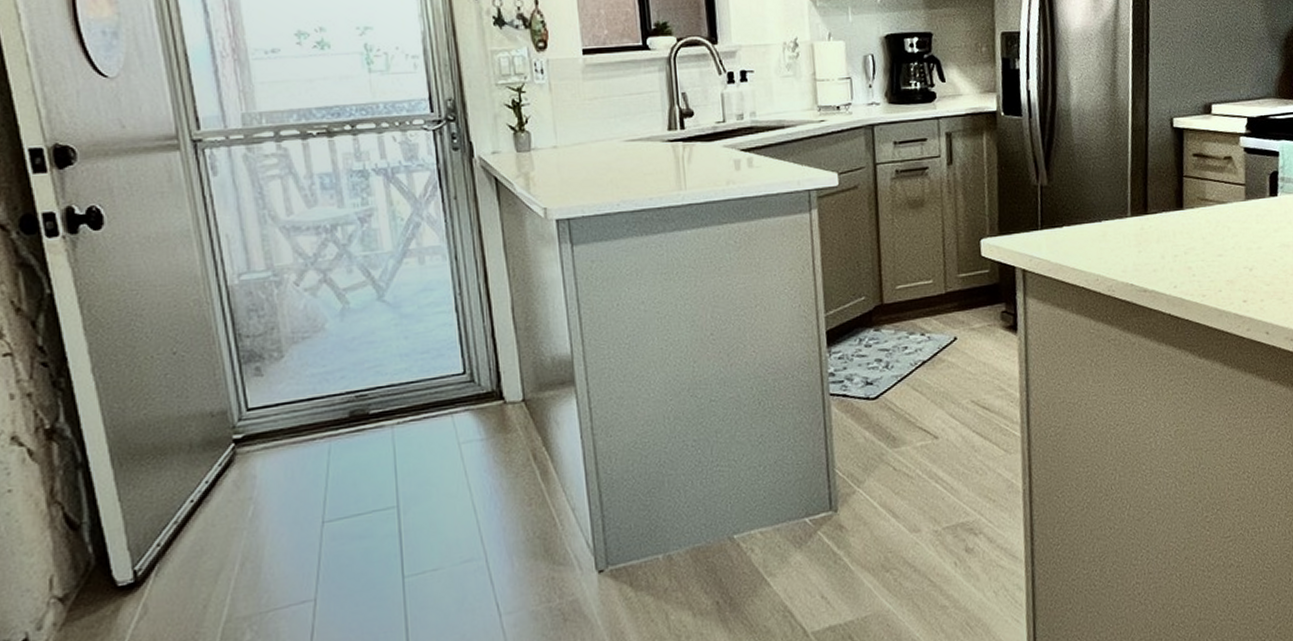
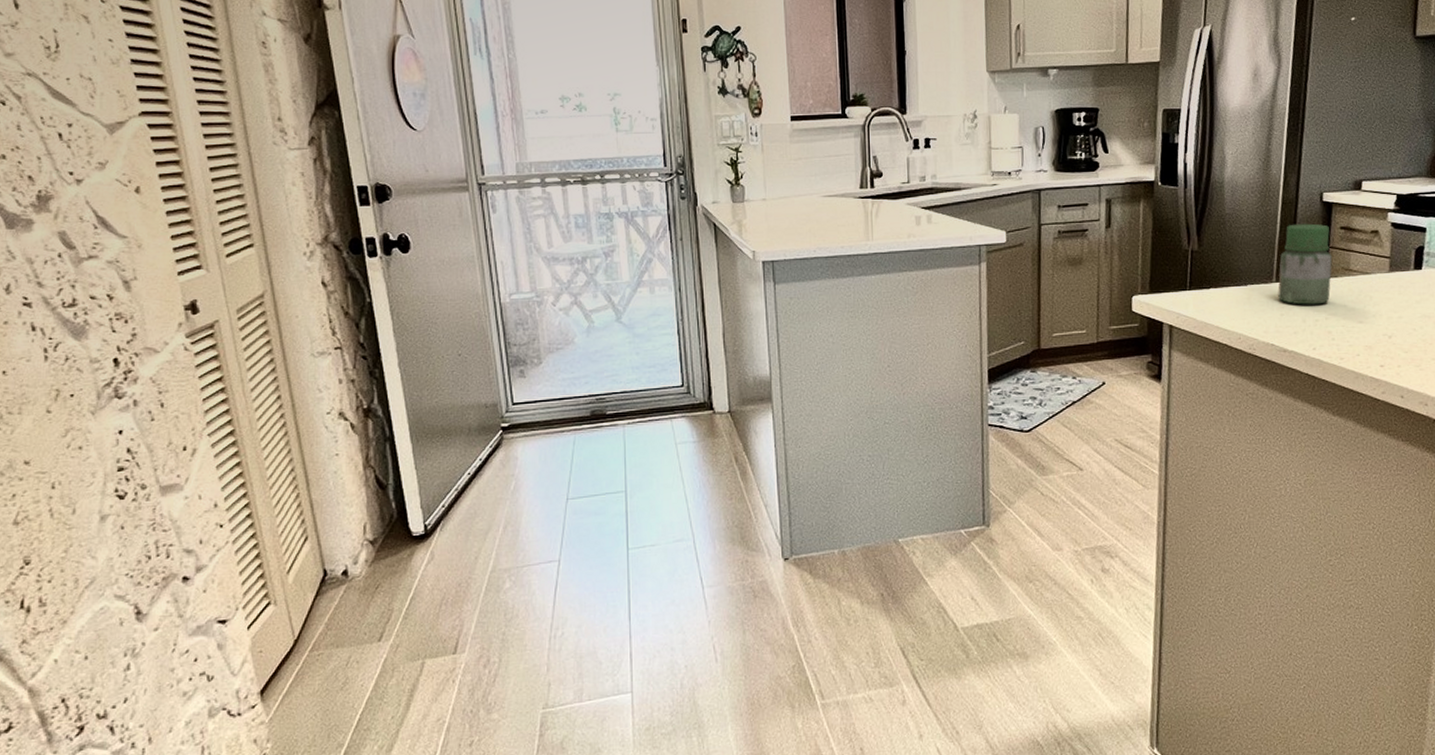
jar: none [1133,151,1188,240] -> present [1278,223,1333,305]

